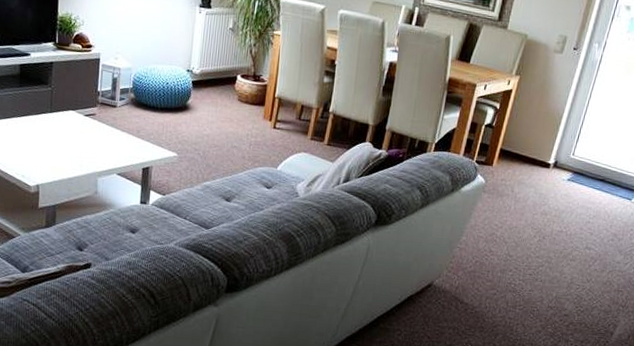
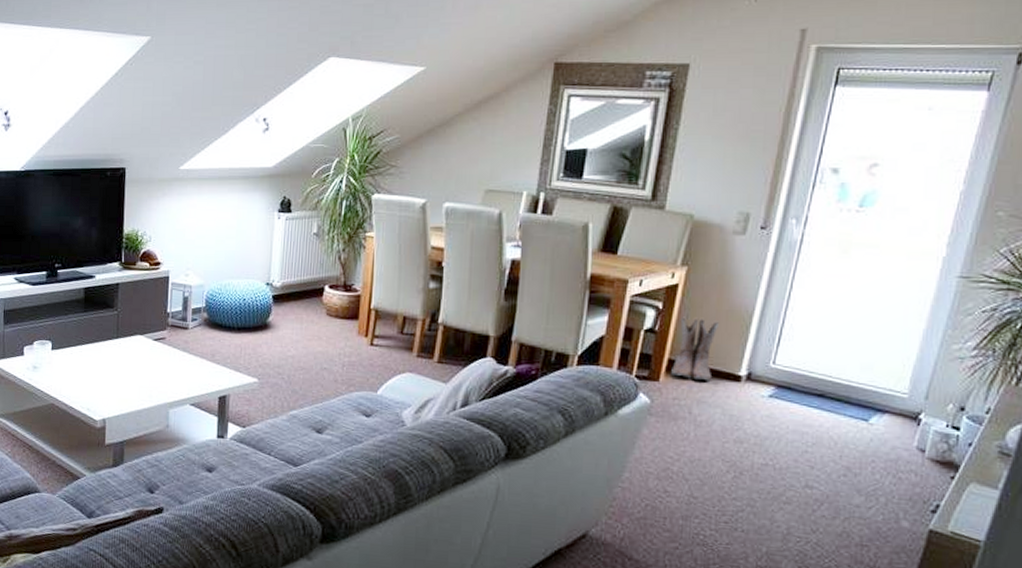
boots: none [501,116,538,167] -> present [671,317,719,381]

